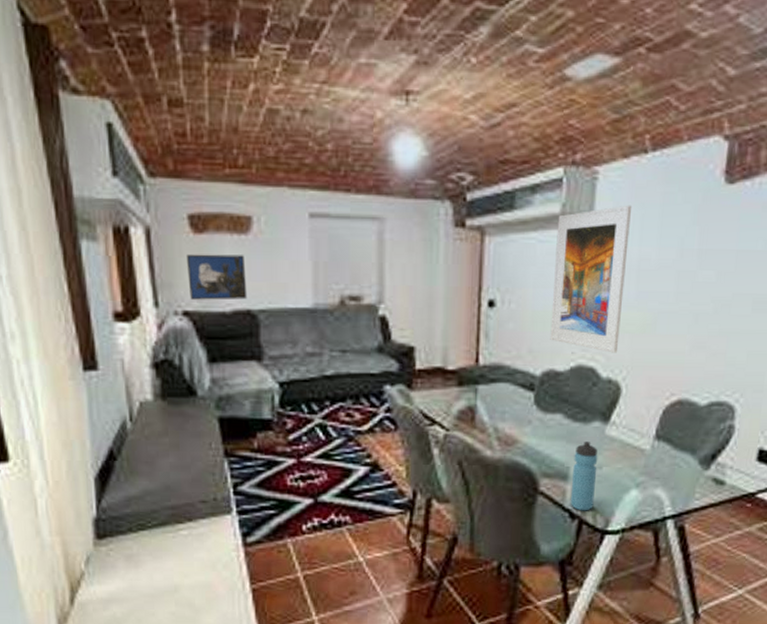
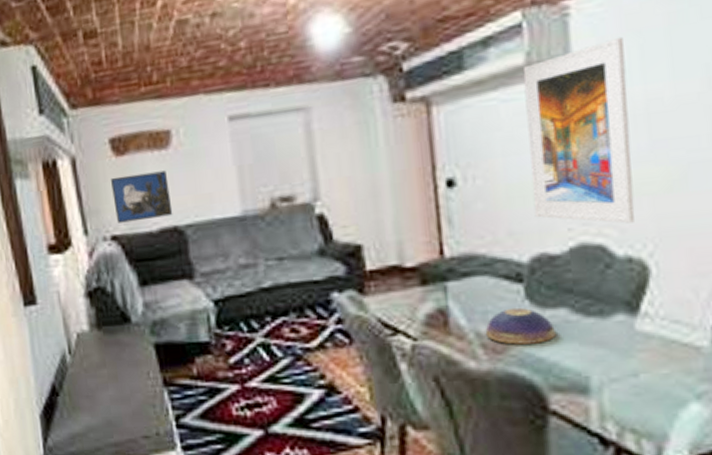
decorative bowl: none [501,410,551,440] -> present [485,307,556,345]
water bottle: present [570,442,598,511] -> none [593,341,634,435]

